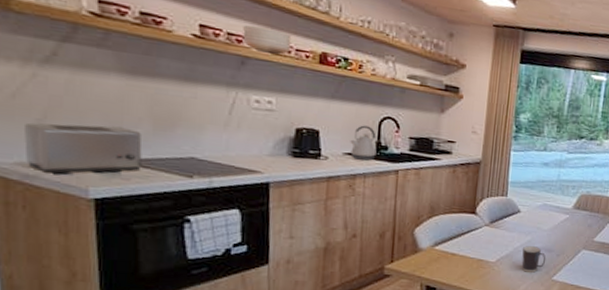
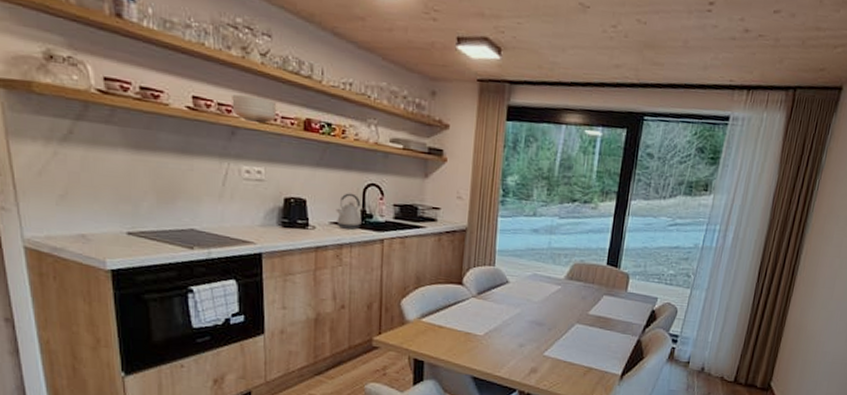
toaster: present [24,122,143,175] -> none [51,198,149,247]
mug: present [521,246,546,273] -> none [510,319,537,347]

